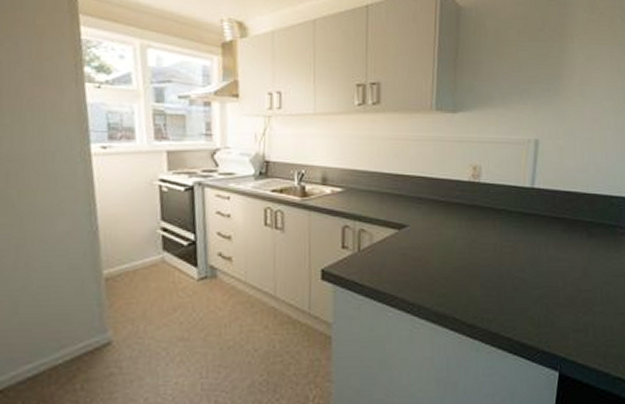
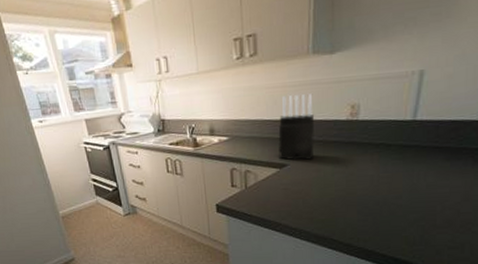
knife block: none [398,150,436,223] -> present [278,94,314,161]

